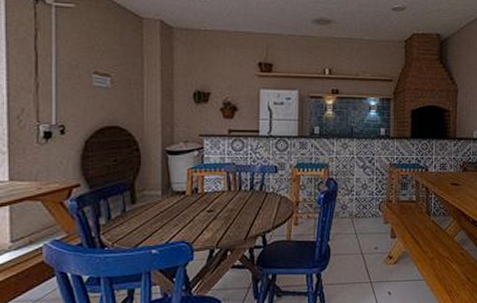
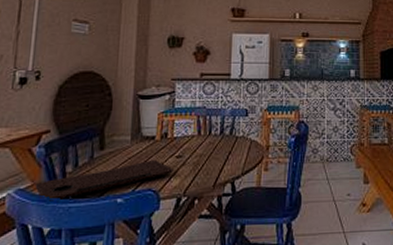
cutting board: none [70,214,205,253] -> present [35,160,173,202]

